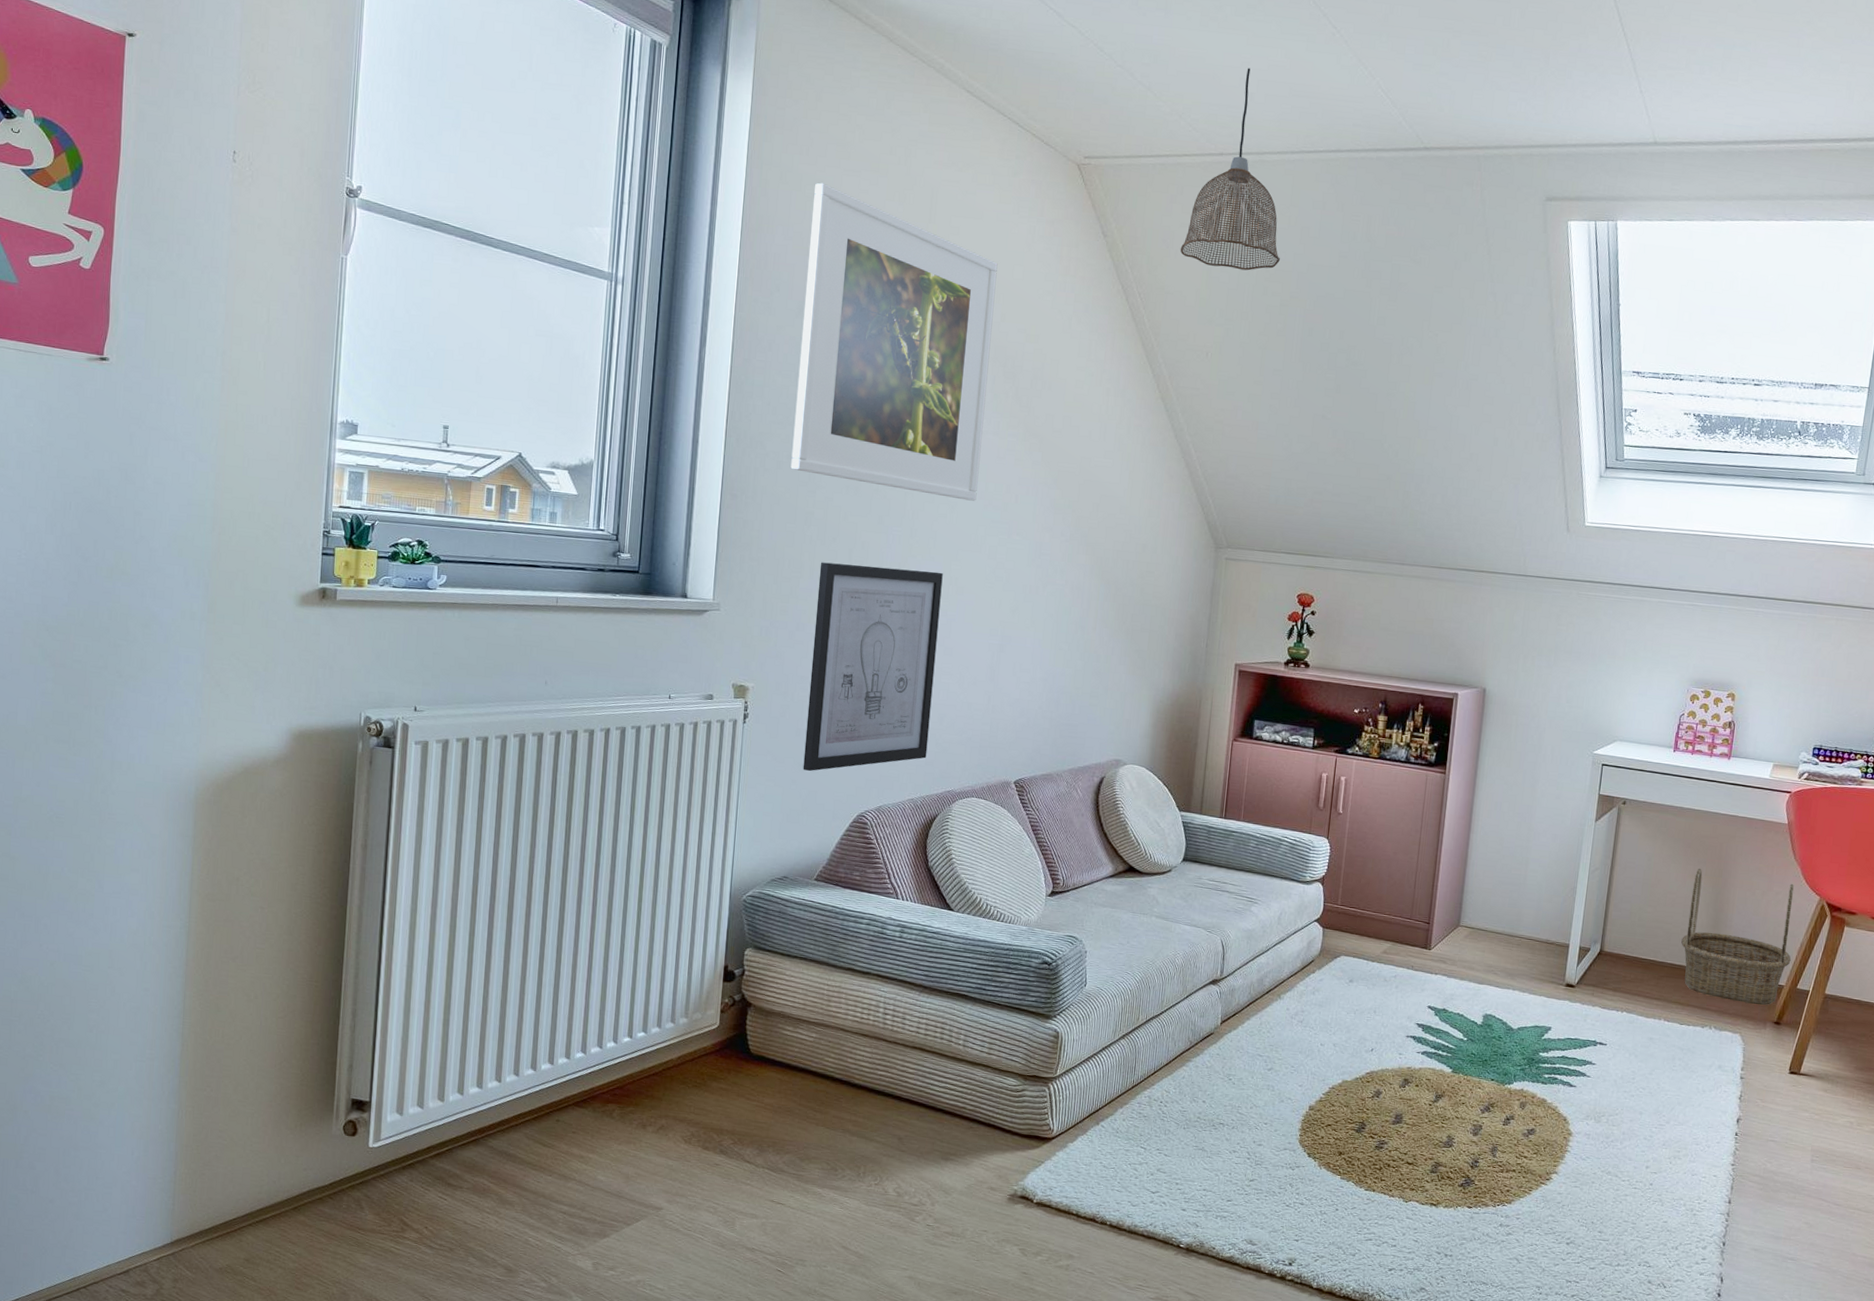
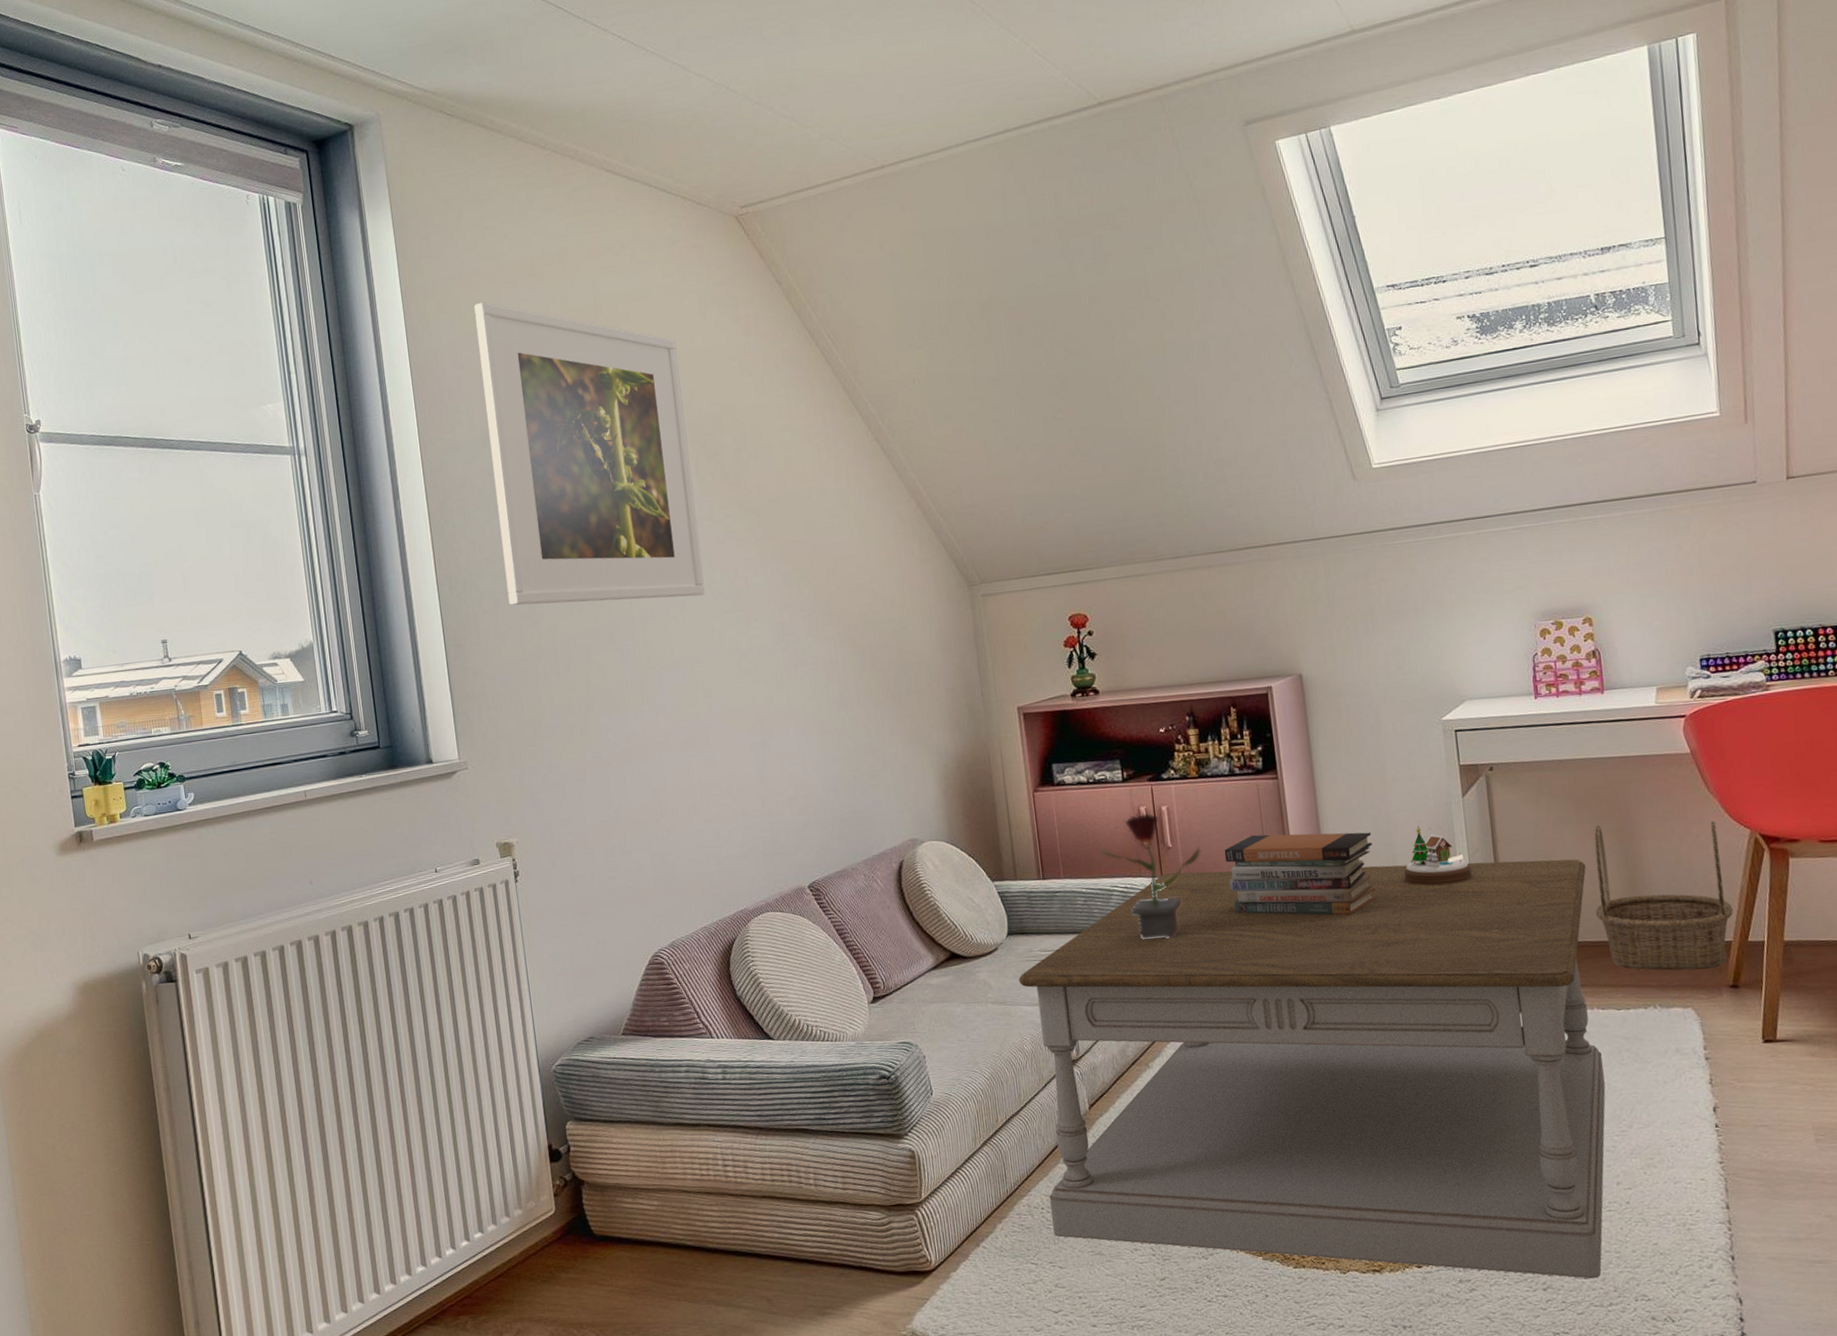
wall art: present [803,562,943,772] -> none [559,678,711,920]
coffee table: none [1166,835,1682,1242] -> present [1018,859,1606,1279]
pendant lamp: present [1180,68,1280,271] -> none [861,69,970,288]
potted flower: none [1278,779,1367,891] -> present [1098,812,1201,940]
book stack: none [1383,818,1513,902] -> present [1224,832,1377,916]
snow globe: none [1530,838,1590,893] -> present [1403,825,1474,886]

